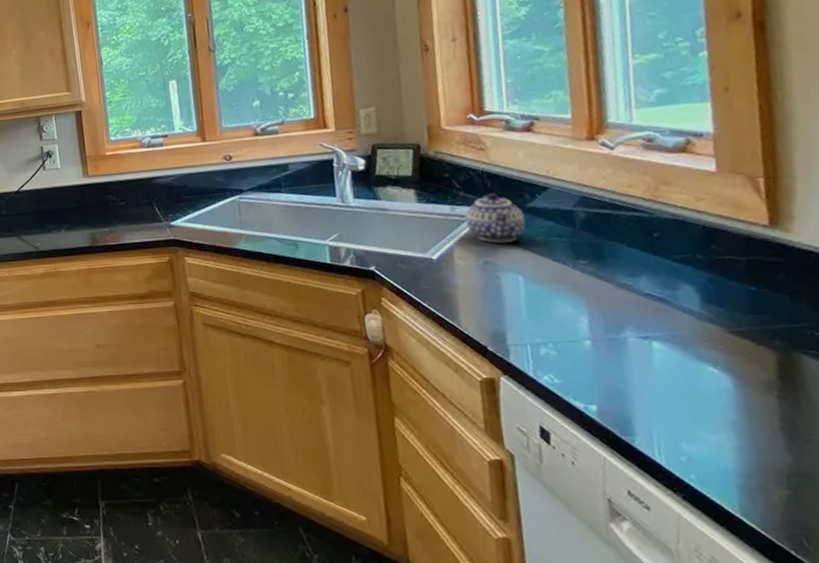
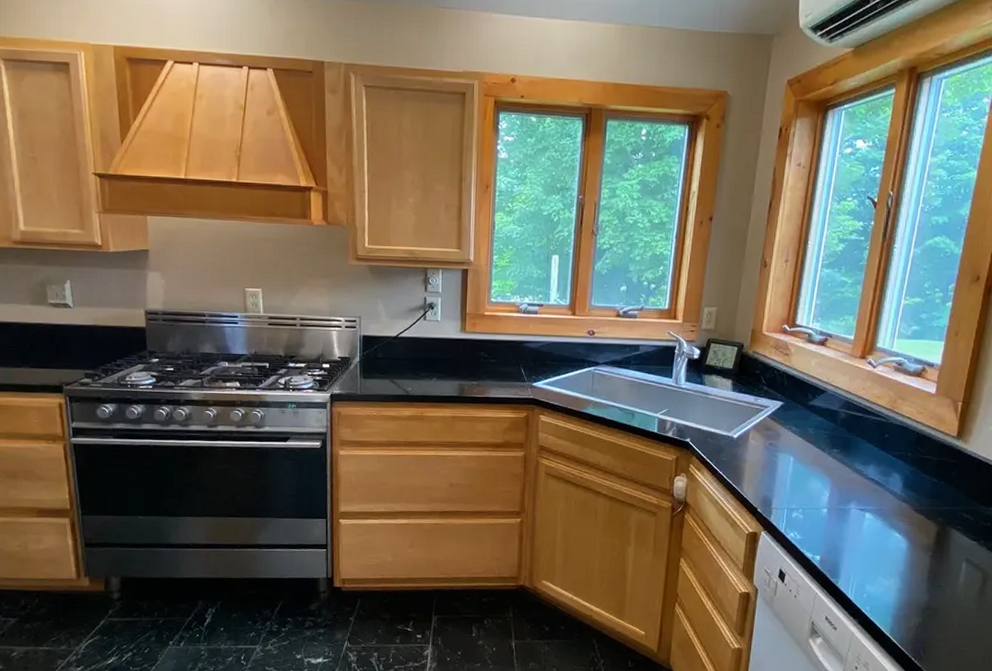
teapot: present [465,193,526,243] -> none [763,390,805,430]

